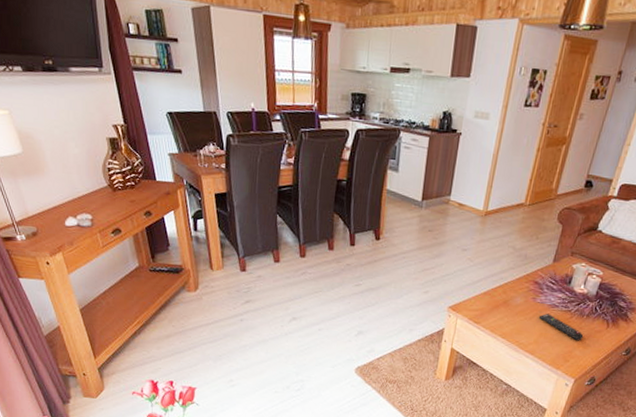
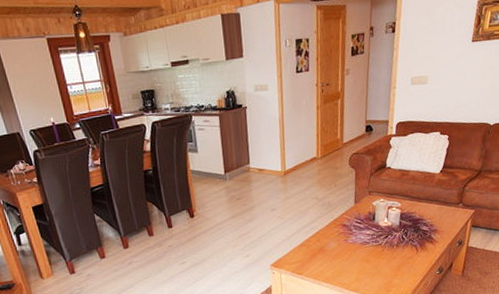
remote control: present [538,314,584,341] -> none [354,251,398,271]

